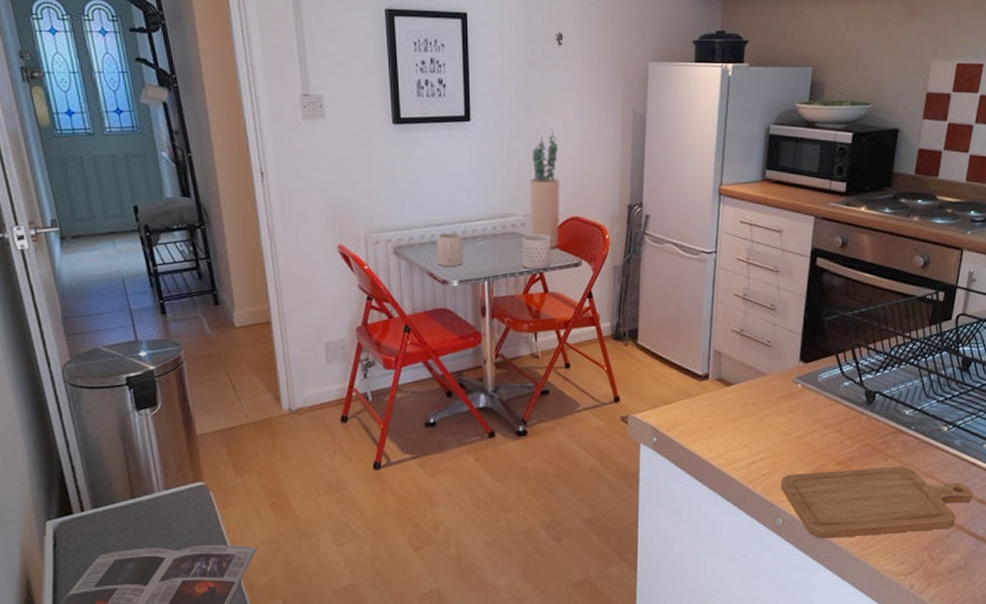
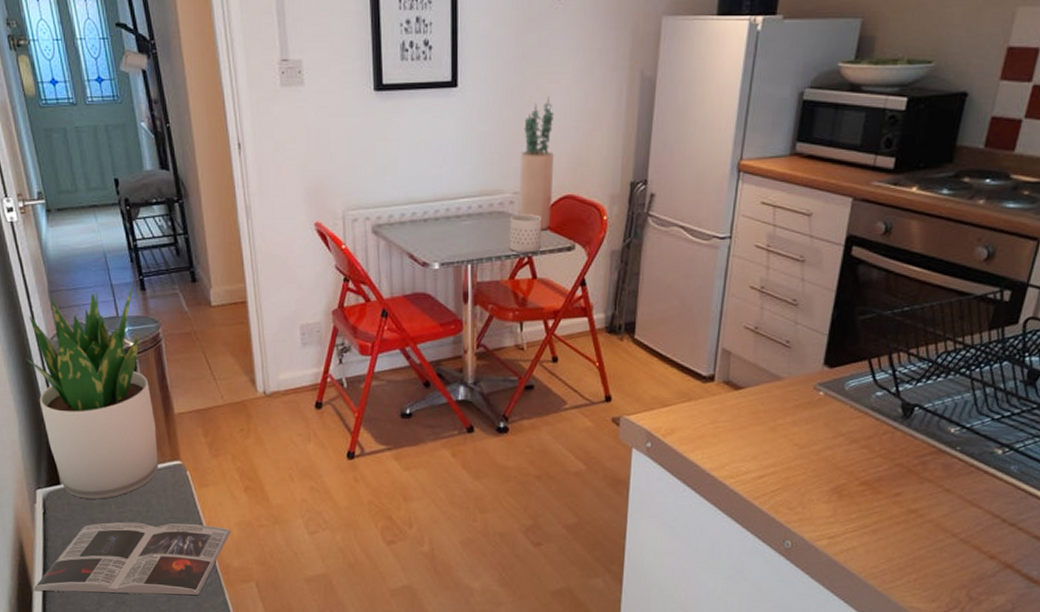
planter: none [35,310,180,527] -> present [25,286,158,499]
mug: present [437,233,463,267] -> none [418,211,446,249]
chopping board: present [781,466,973,539] -> none [792,491,1029,567]

